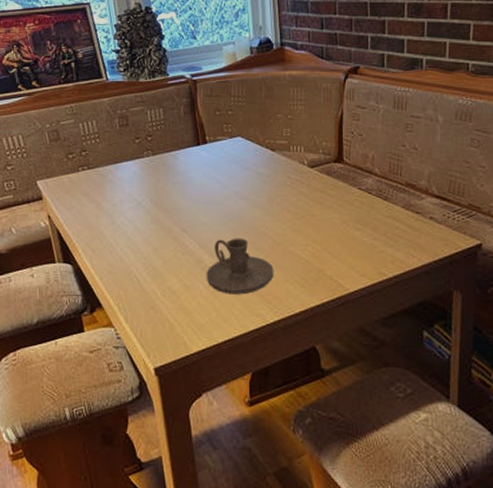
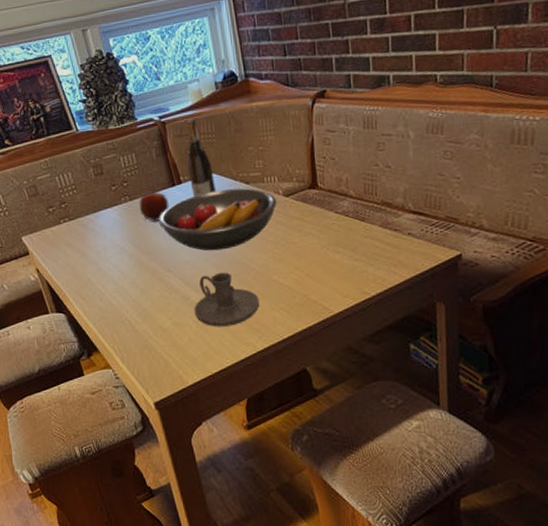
apple: none [161,146,192,179] -> present [138,189,169,221]
fruit bowl: none [179,153,301,215] -> present [159,188,277,251]
wine bottle: none [214,81,241,158] -> present [187,119,217,197]

